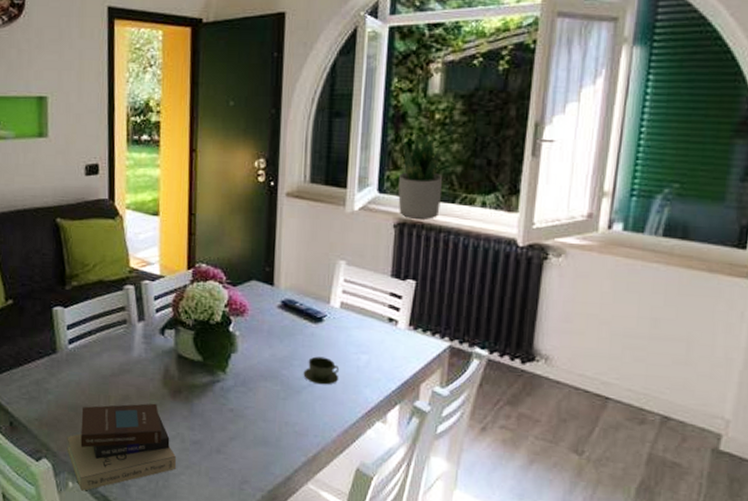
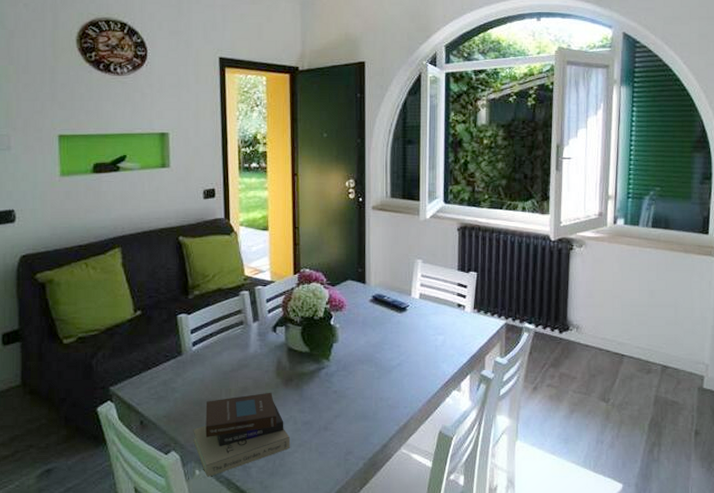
teacup: present [303,356,340,385] -> none [393,340,422,364]
planter: present [398,135,443,219] -> none [460,156,493,223]

